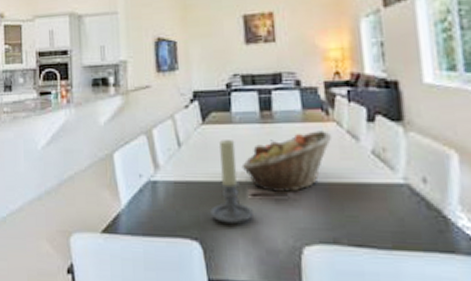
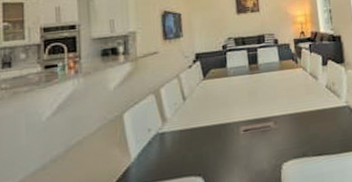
candle holder: present [210,140,253,225] -> none [211,90,245,158]
fruit basket: present [241,131,333,193] -> none [235,75,300,126]

